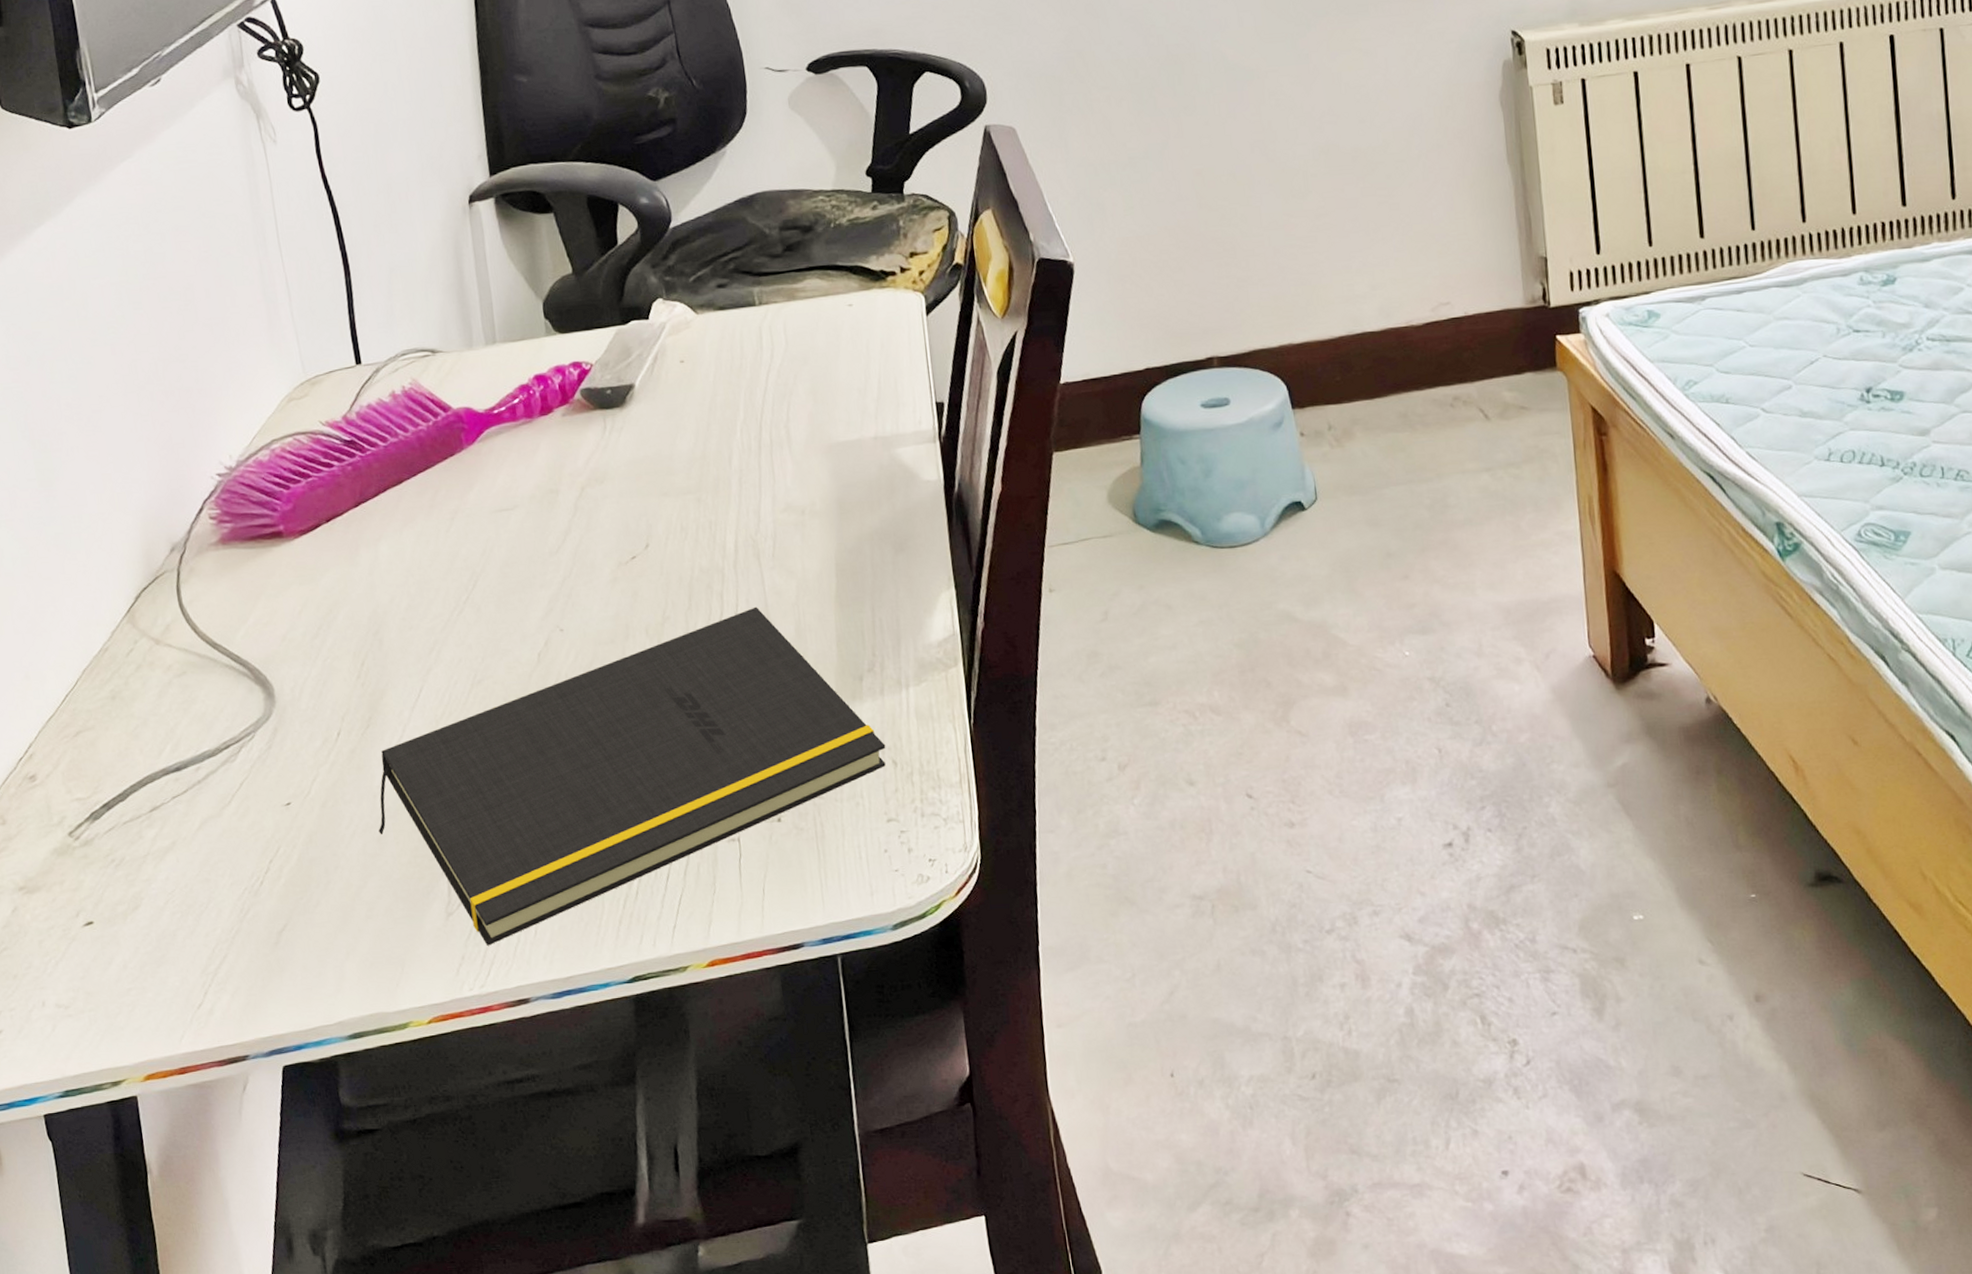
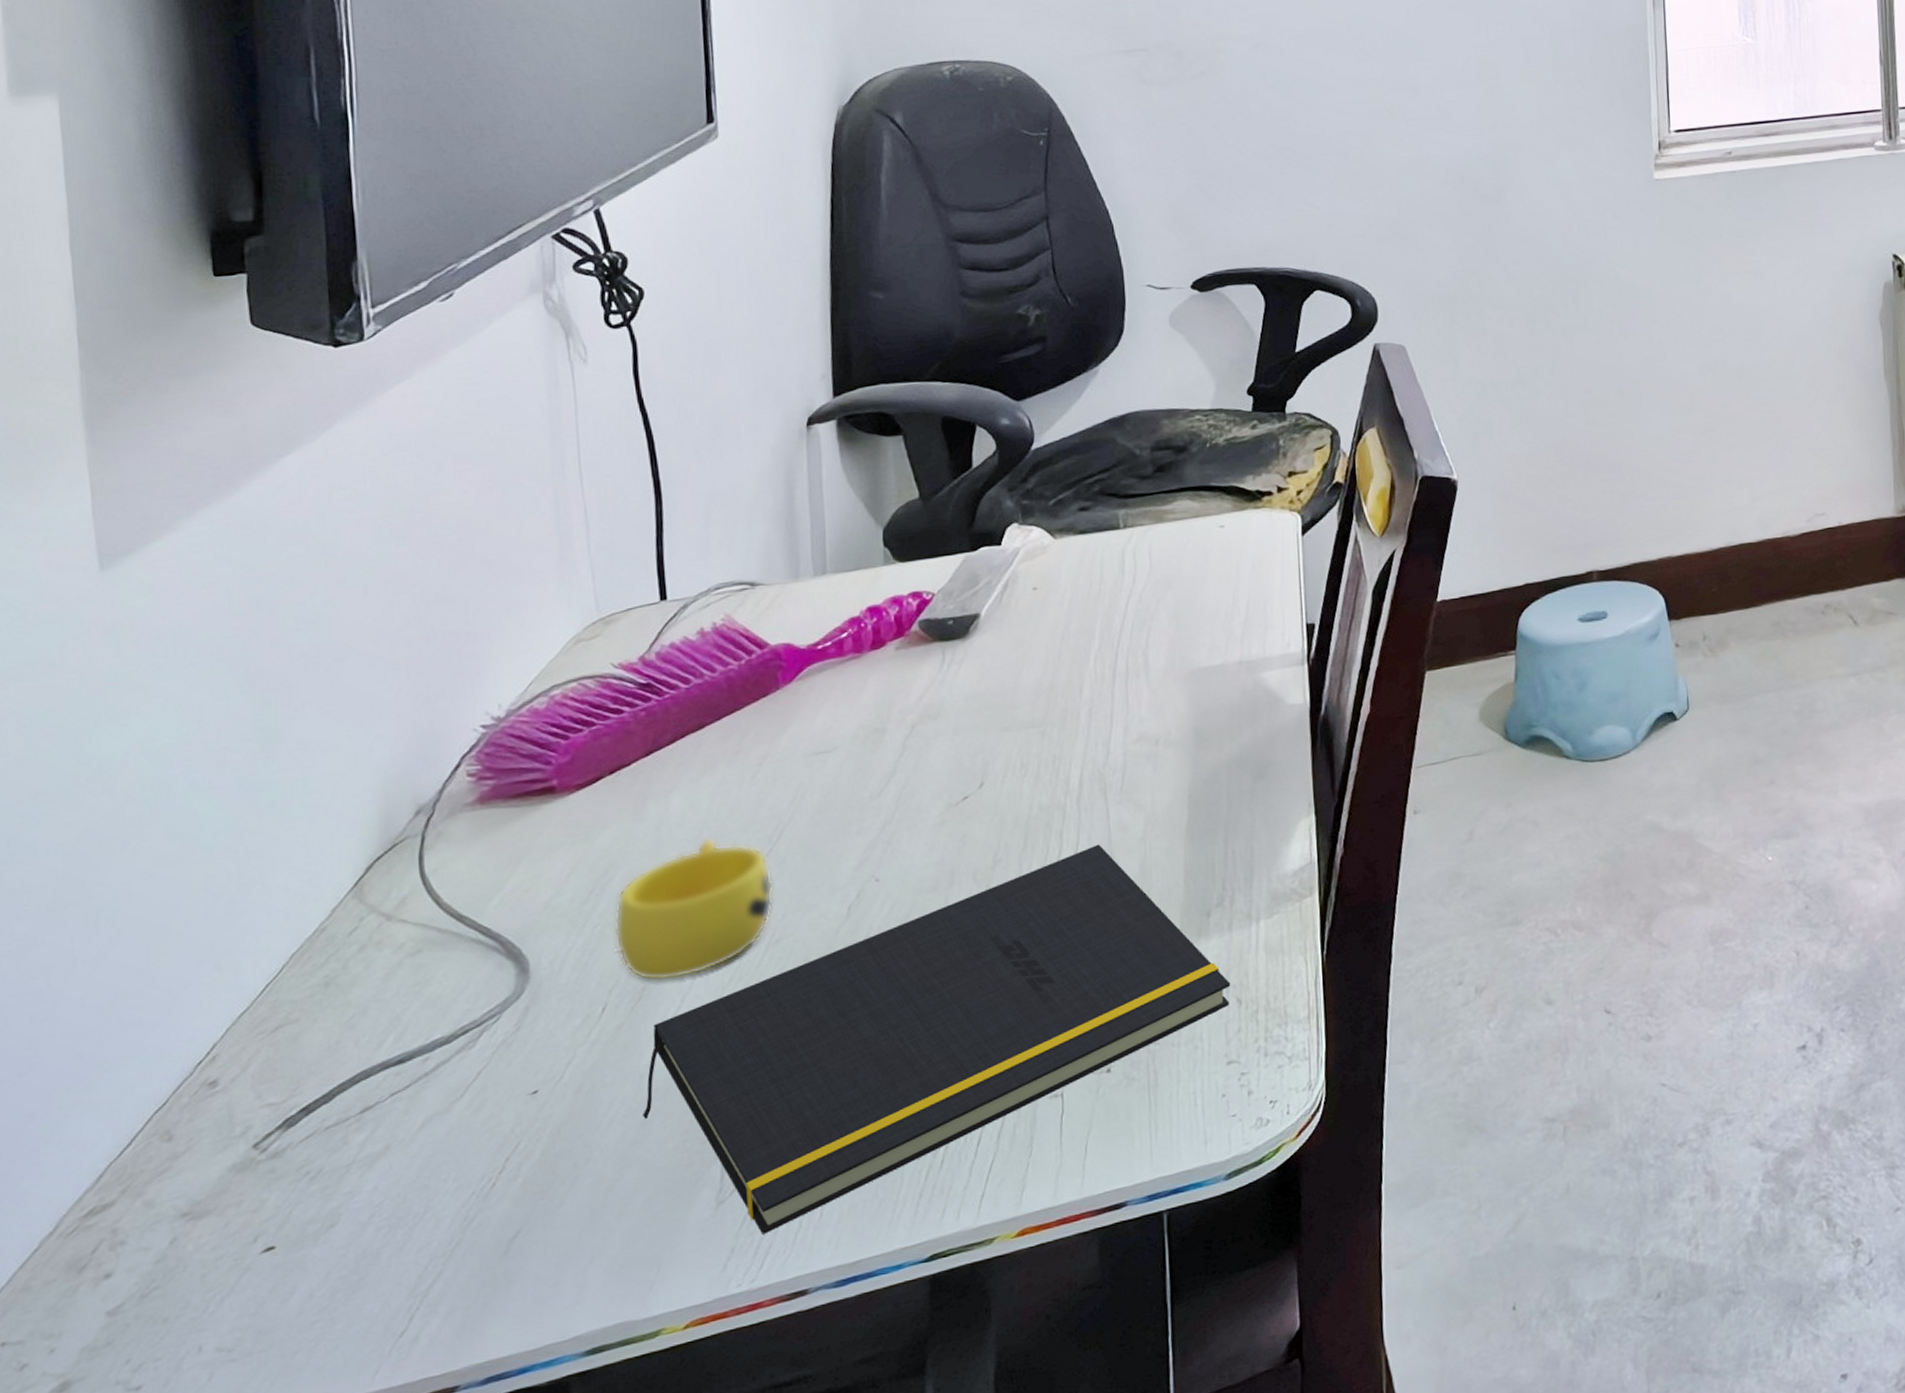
cup: none [341,584,473,712] -> present [614,837,773,982]

